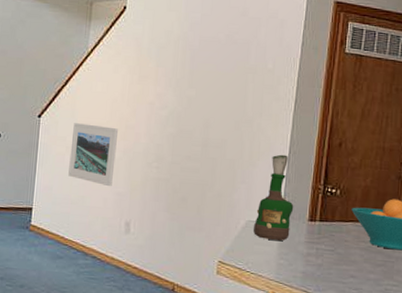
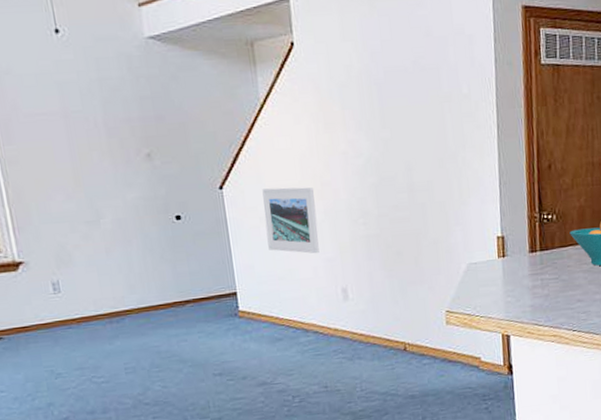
grog bottle: present [254,154,294,242] -> none [475,187,513,280]

